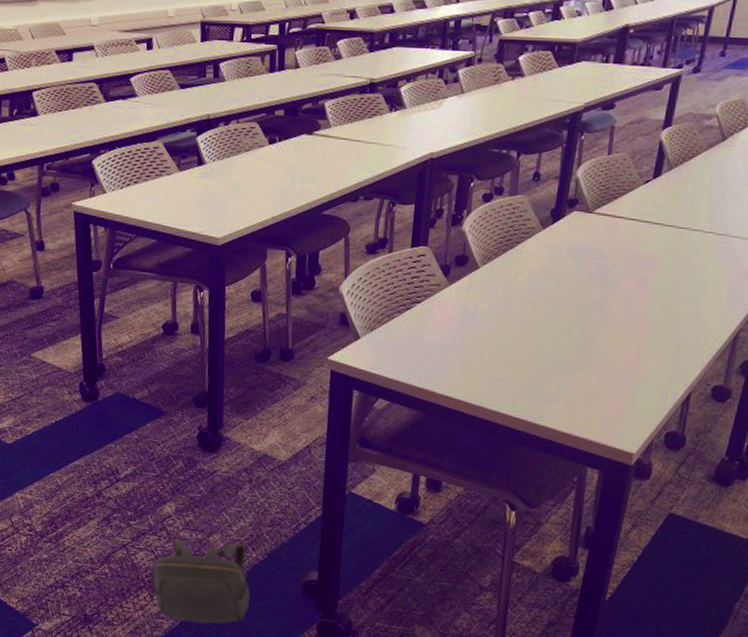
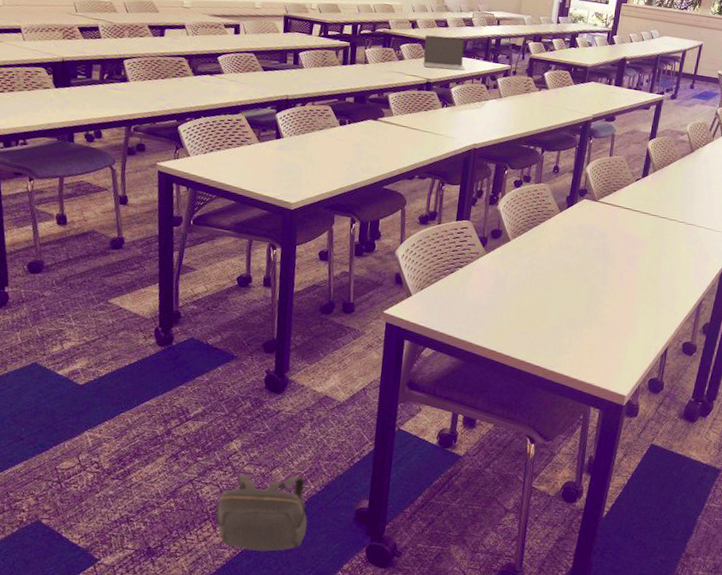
laptop: none [365,23,417,66] -> present [423,34,465,70]

